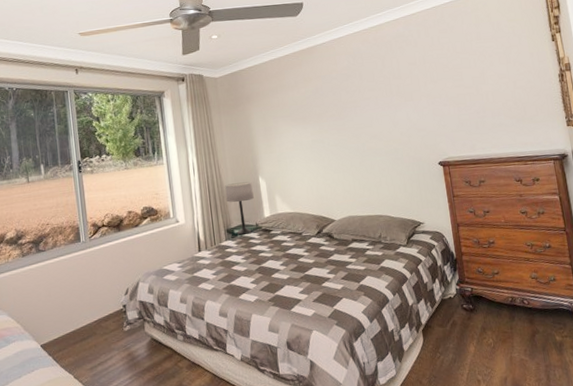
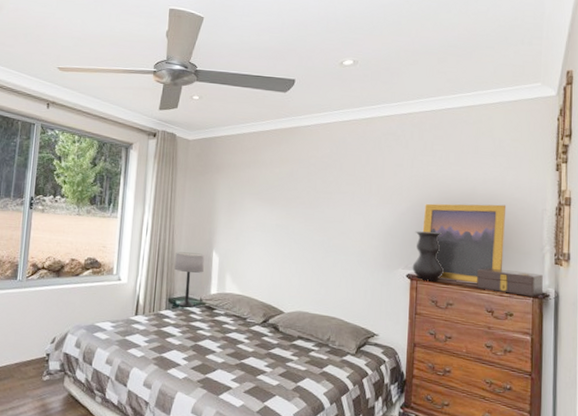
vase: none [438,118,471,165] -> present [412,231,444,281]
picture frame: none [442,81,523,160] -> present [422,203,507,284]
jewelry box: none [500,137,562,162] -> present [476,267,544,297]

